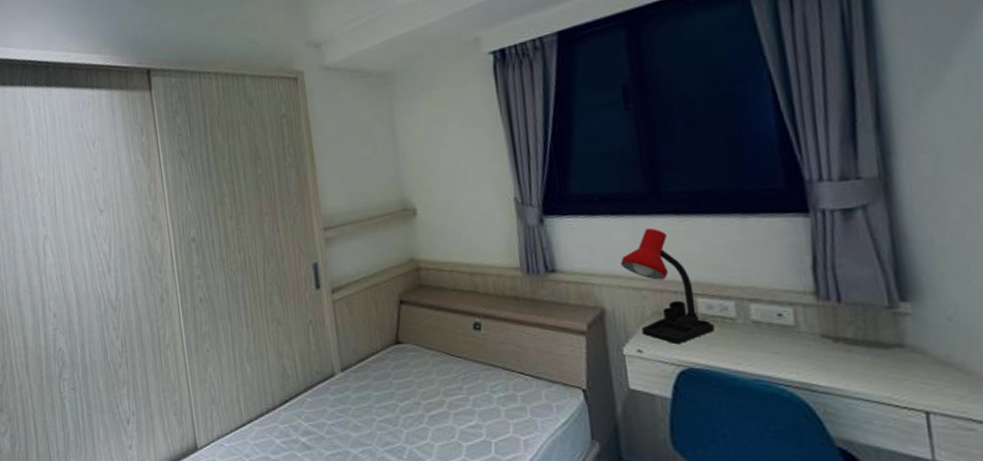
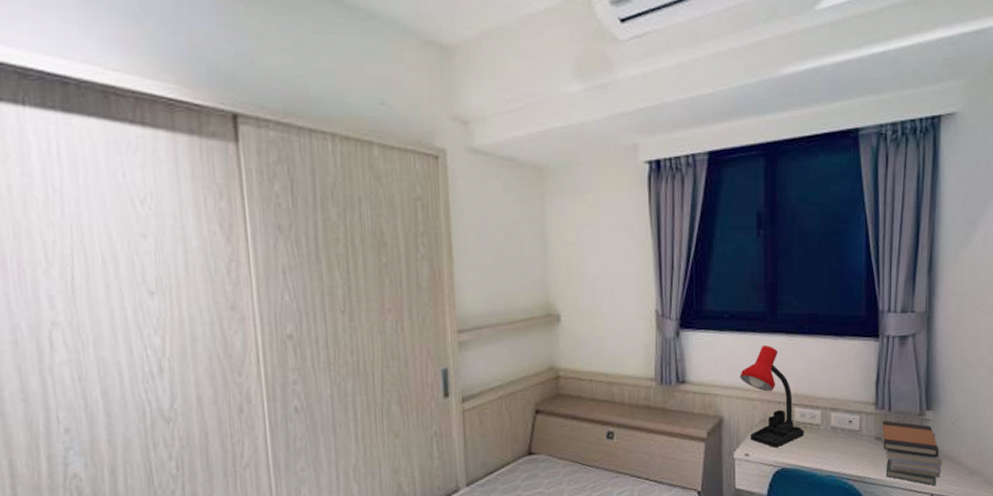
book stack: none [828,314,940,401] -> present [881,420,942,486]

